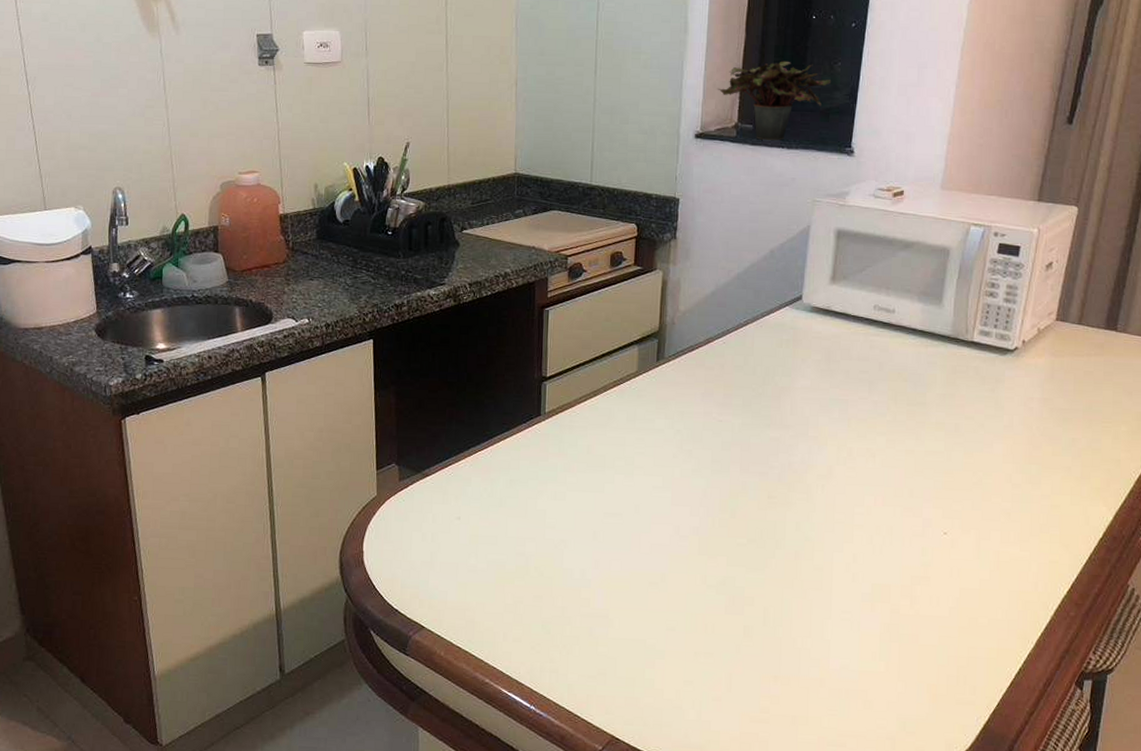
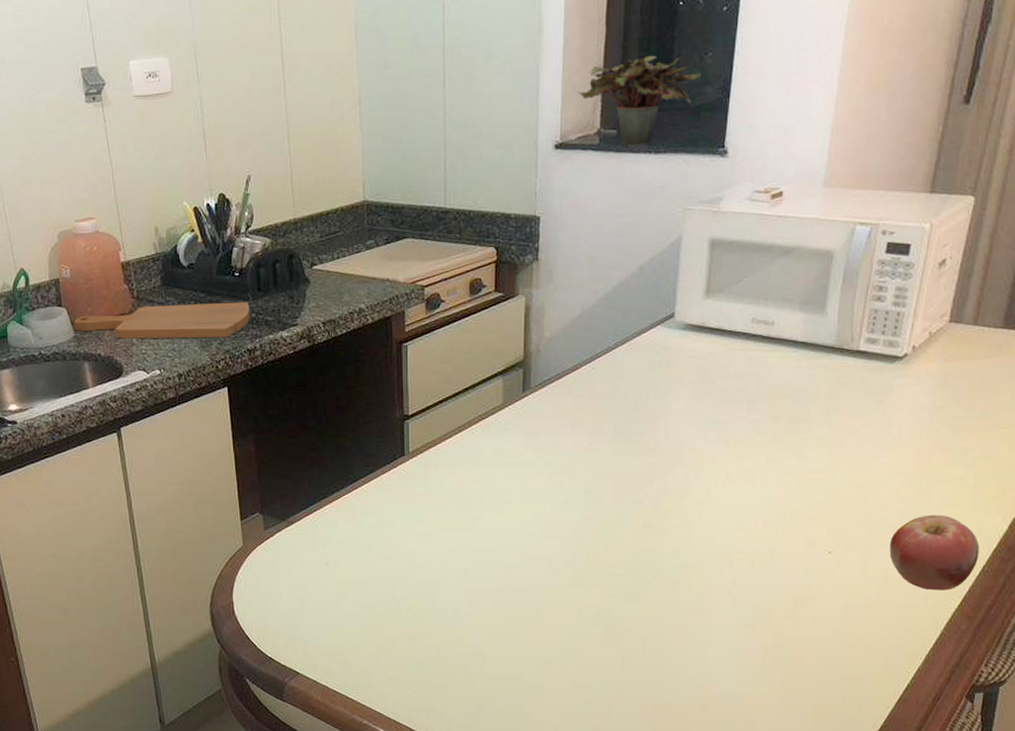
cutting board: none [228,257,401,292] -> present [74,301,251,339]
fruit: none [1001,501,1087,577] -> present [889,515,980,591]

